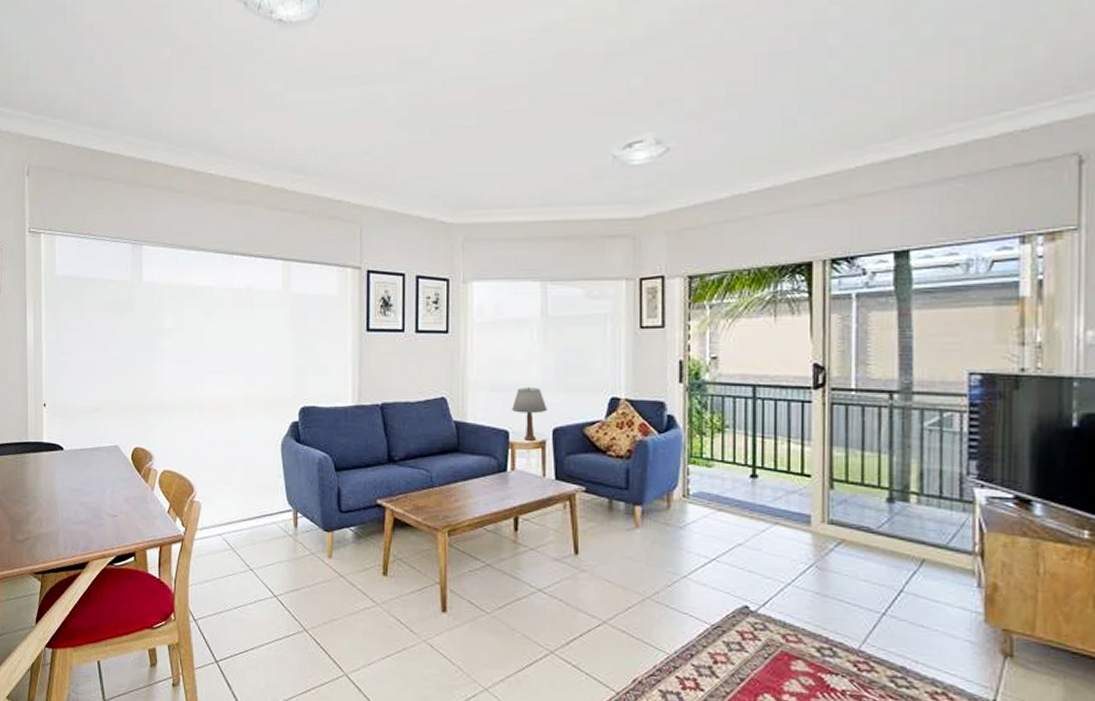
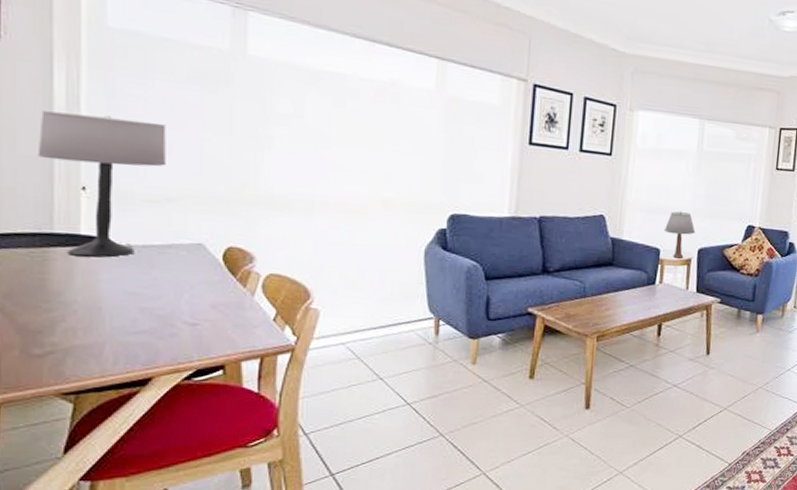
table lamp: none [18,346,93,460] -> present [37,111,166,258]

